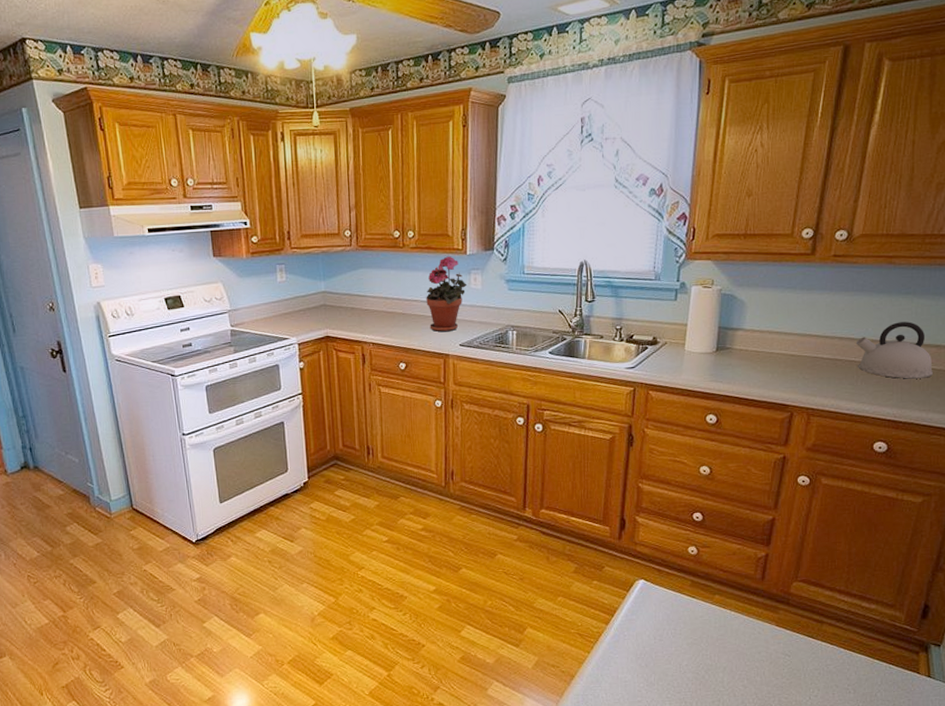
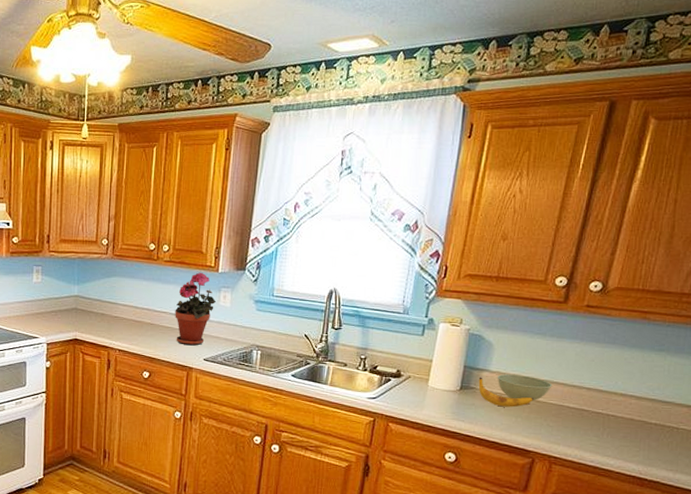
banana: none [733,336,788,364] -> present [478,377,533,408]
bowl: none [751,330,806,360] -> present [497,374,553,405]
kettle: present [855,321,933,379] -> none [604,378,683,438]

